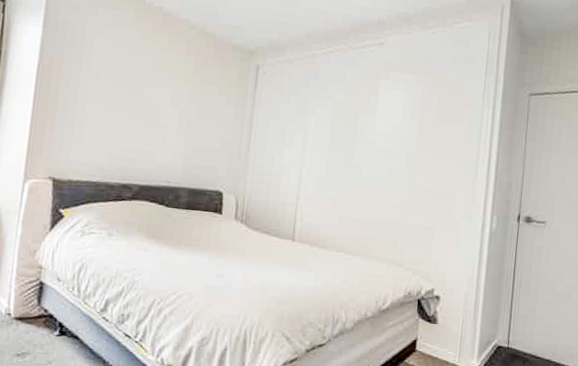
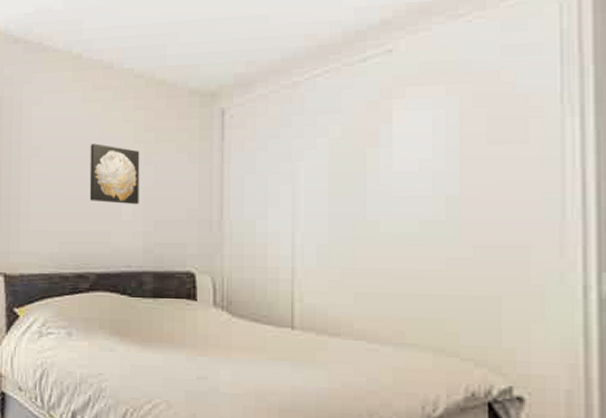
wall art: none [139,76,187,132] -> present [89,143,140,205]

